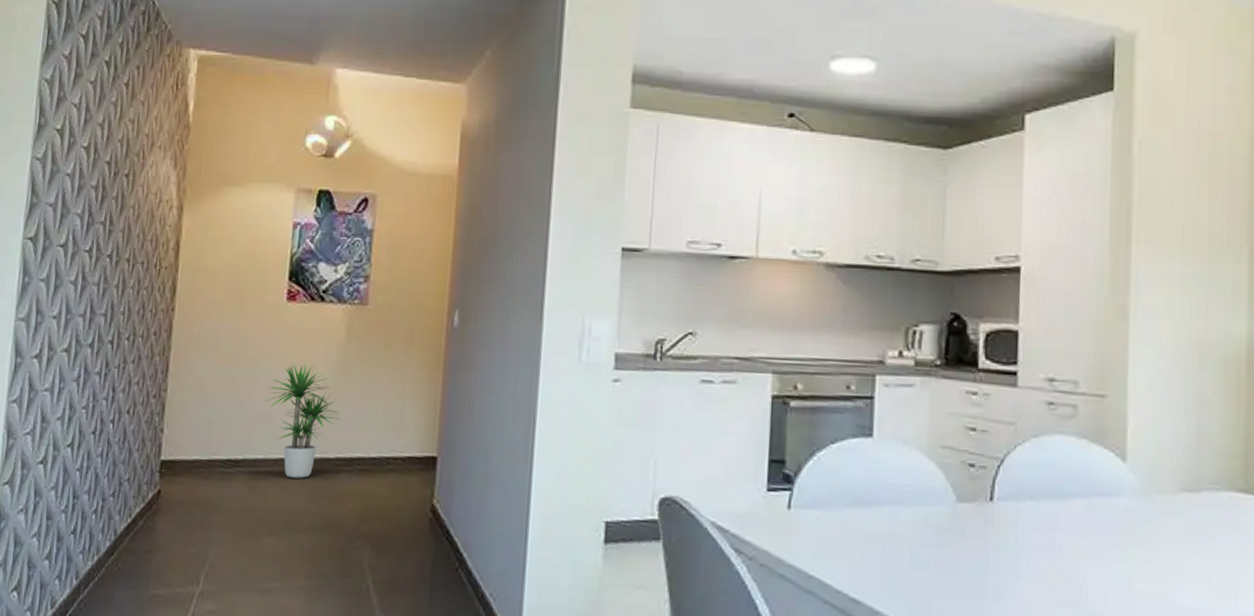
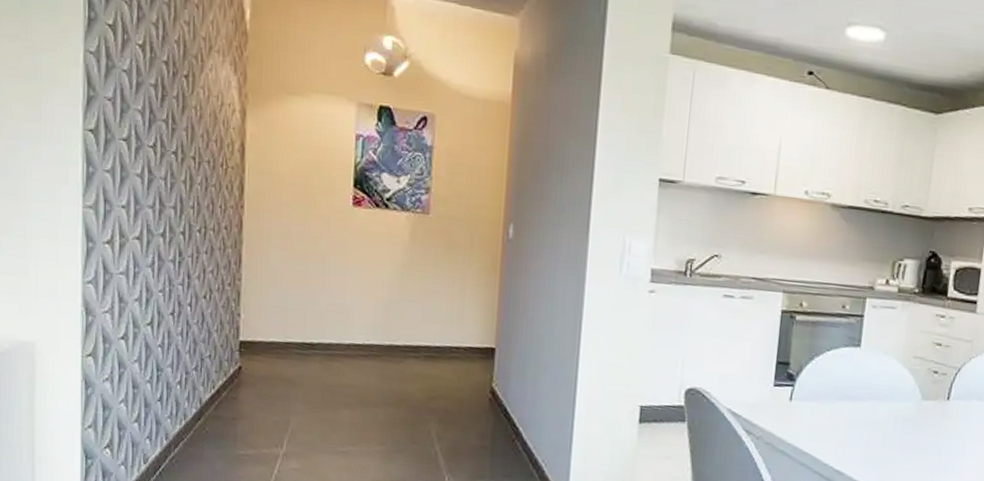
potted plant: present [265,363,342,479] -> none [336,262,408,362]

